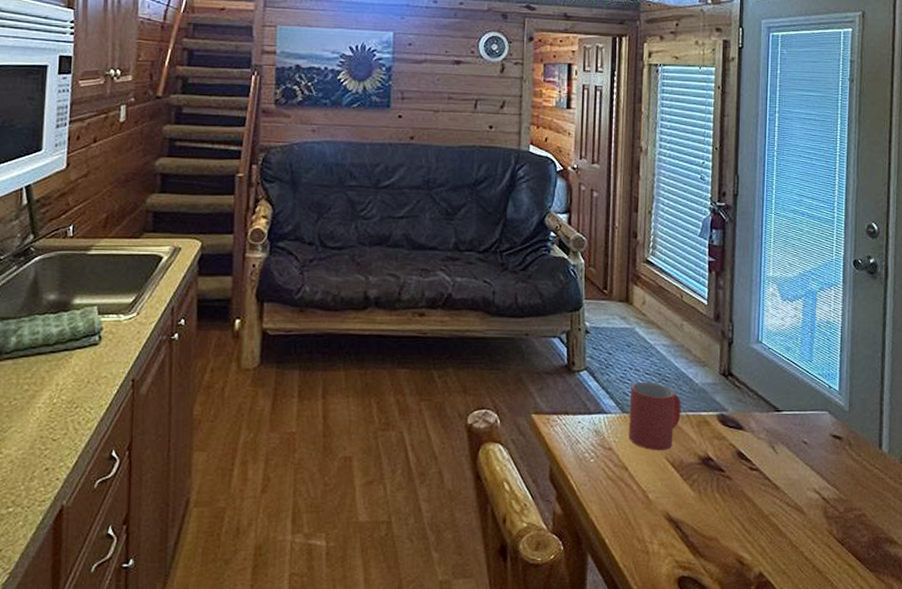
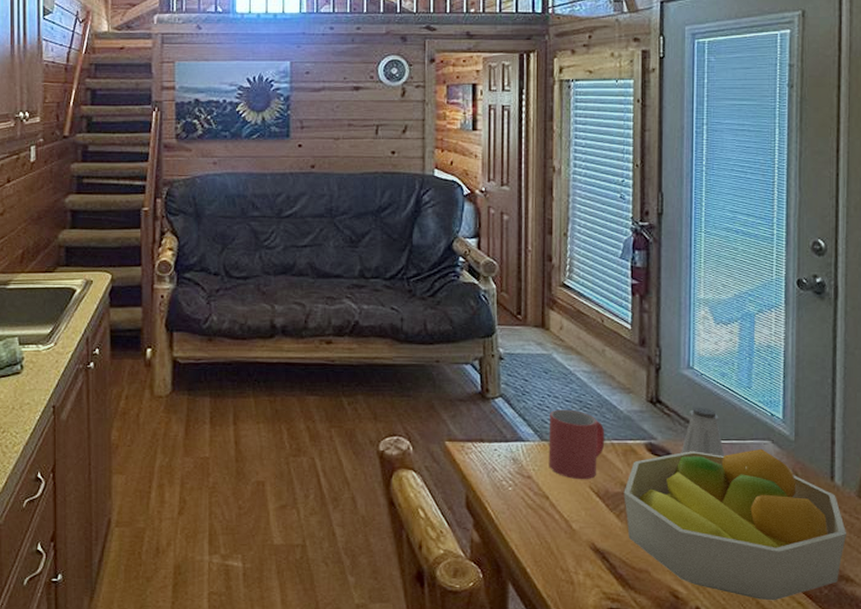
fruit bowl: none [696,419,891,564] -> present [623,448,846,601]
saltshaker: none [749,379,788,427] -> present [681,407,725,456]

